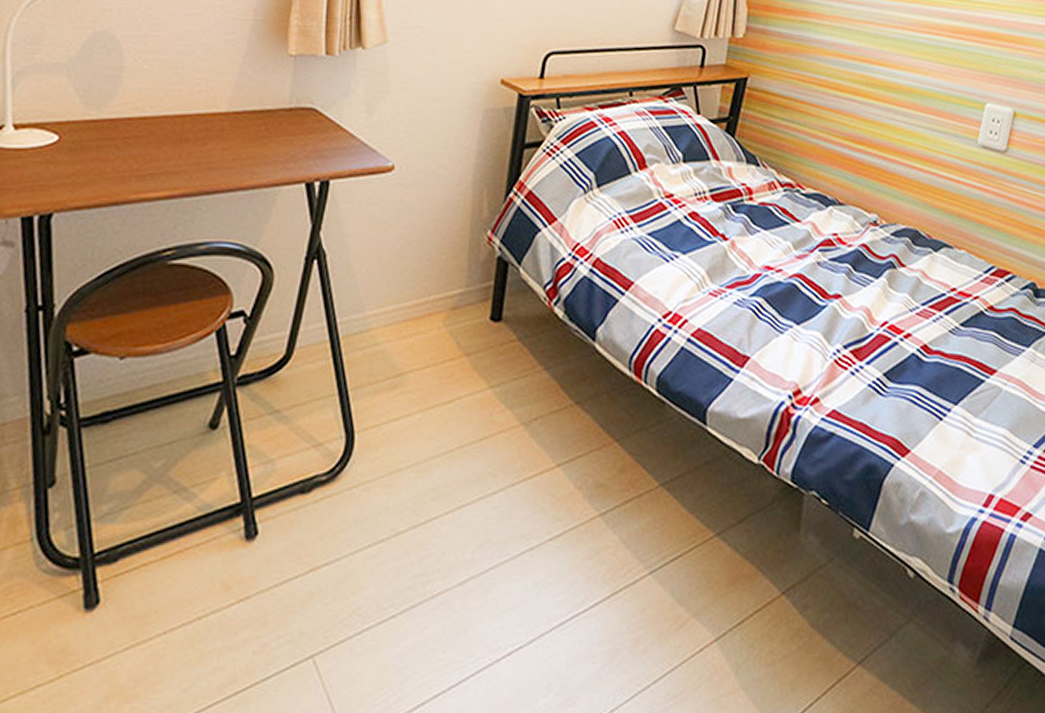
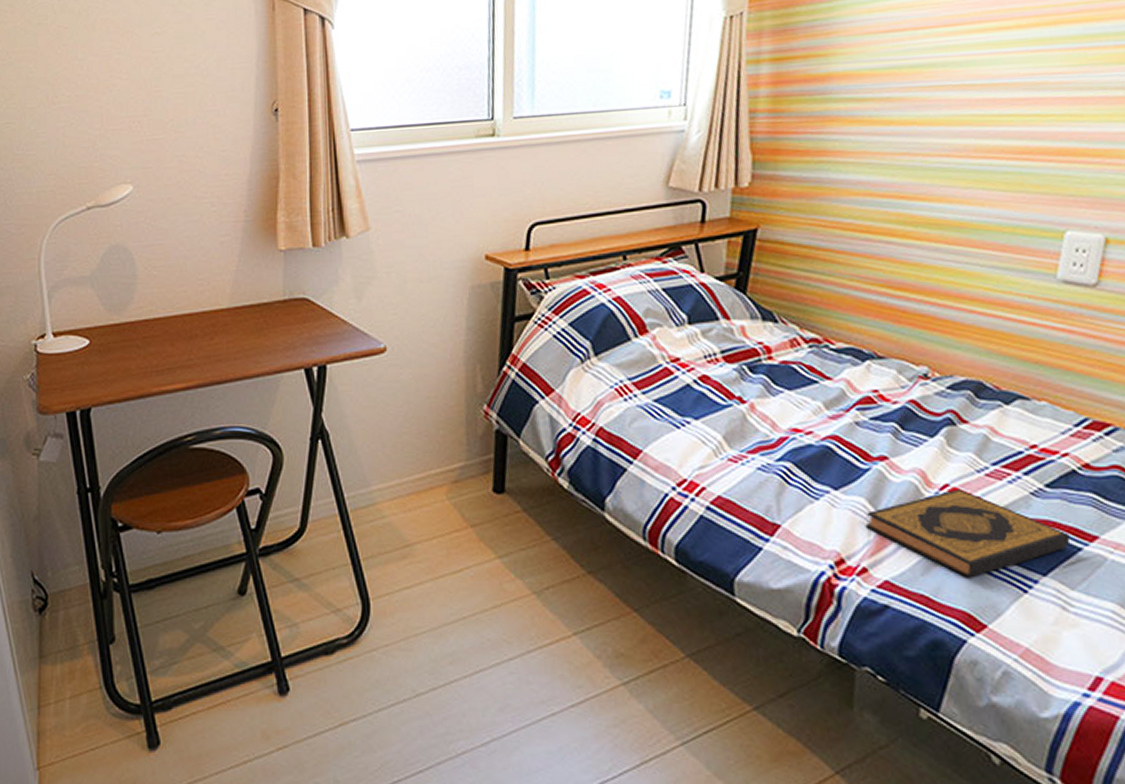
hardback book: none [820,326,976,407] -> present [865,488,1070,578]

